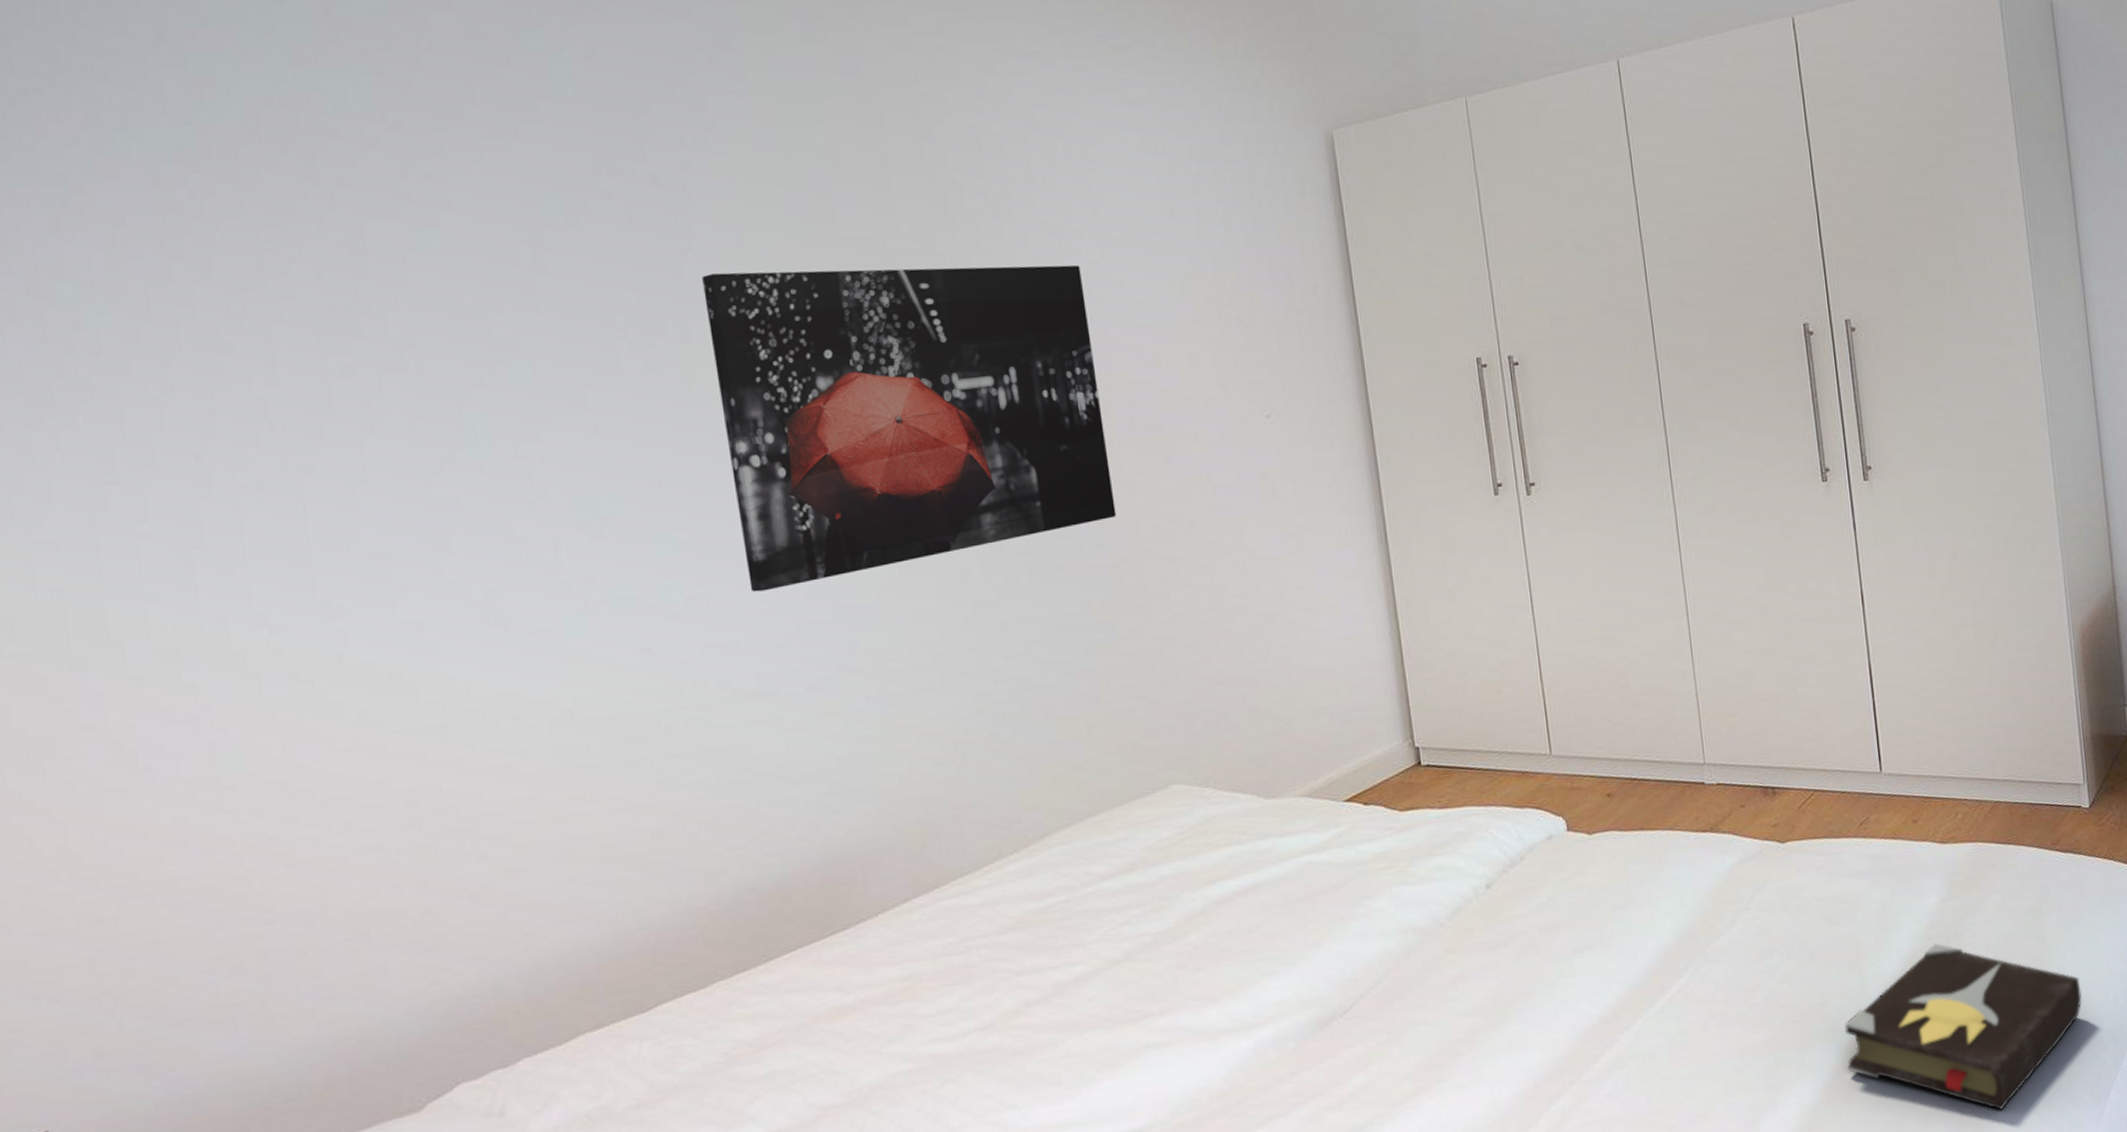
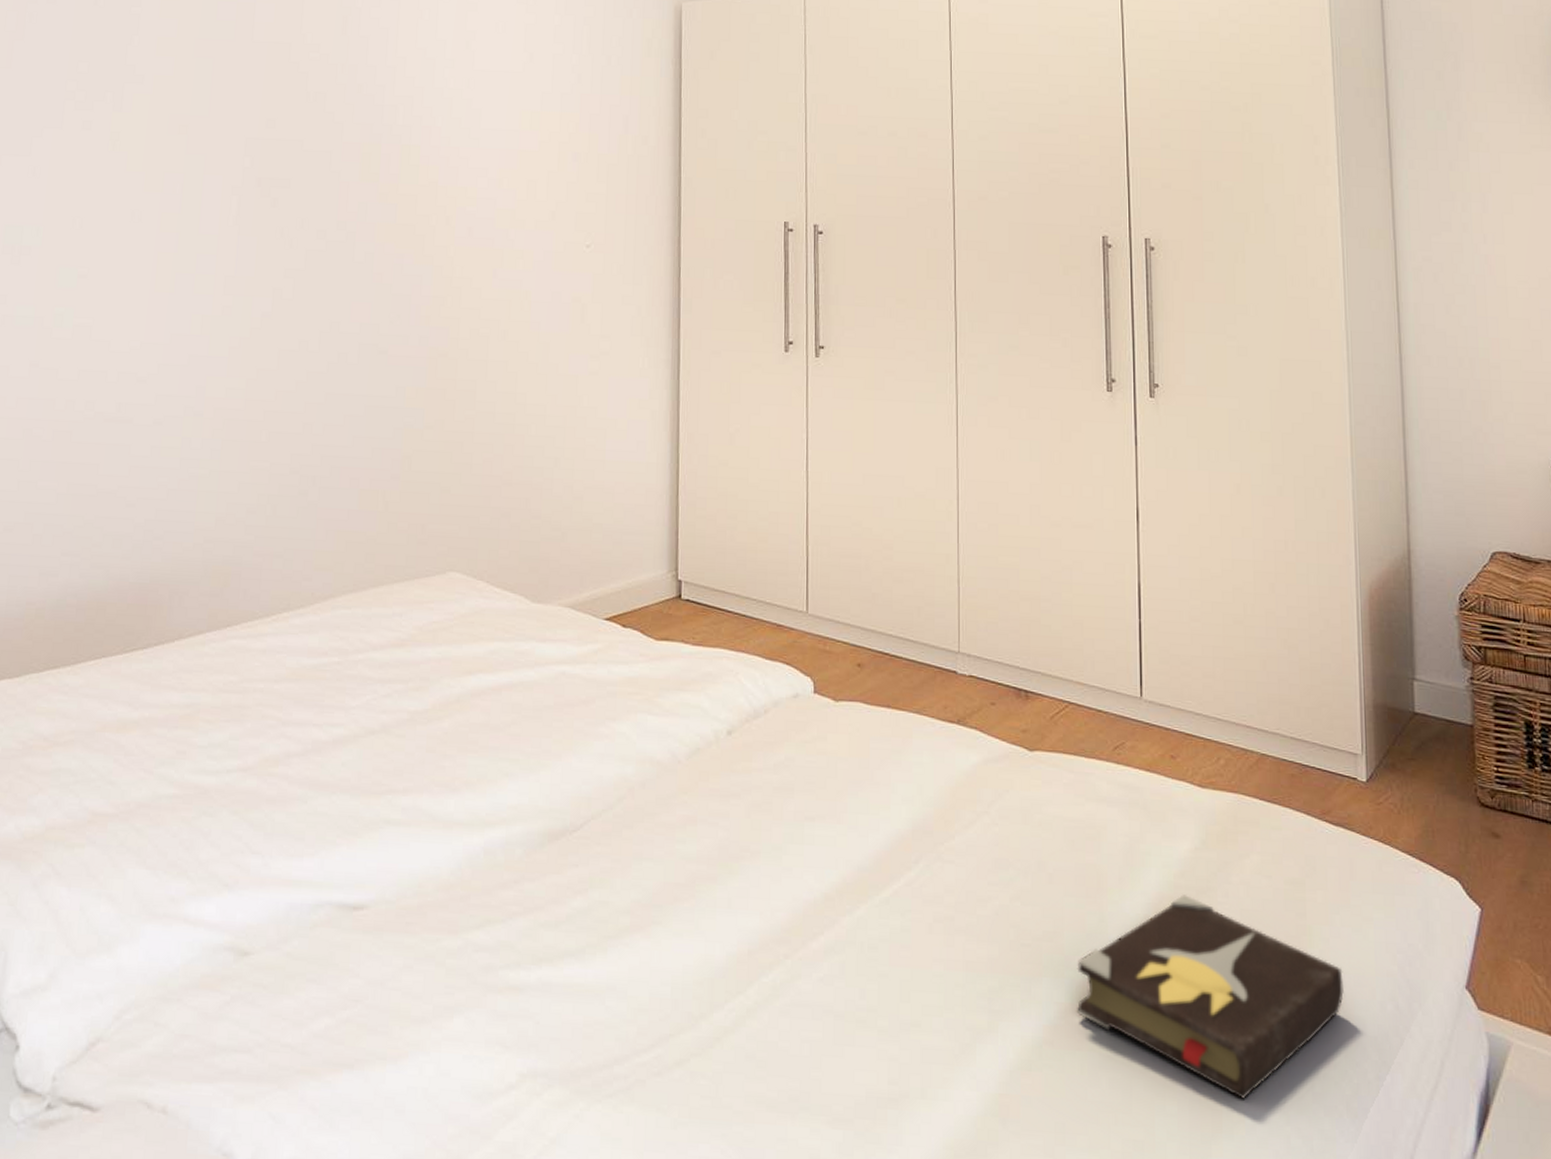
wall art: present [702,265,1116,592] -> none [127,57,447,331]

